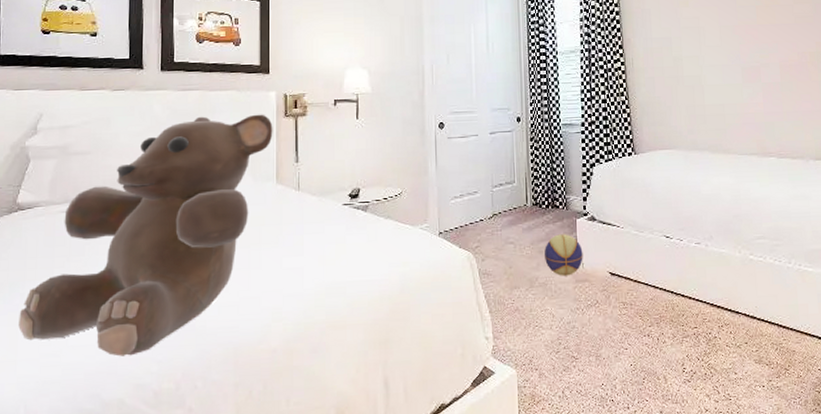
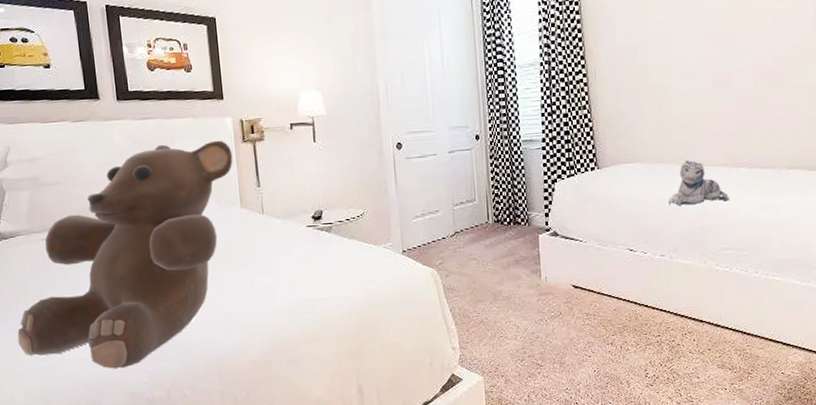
basketball: present [545,234,583,276] -> none [507,249,546,290]
plush toy: none [703,149,761,195] -> present [669,160,729,207]

